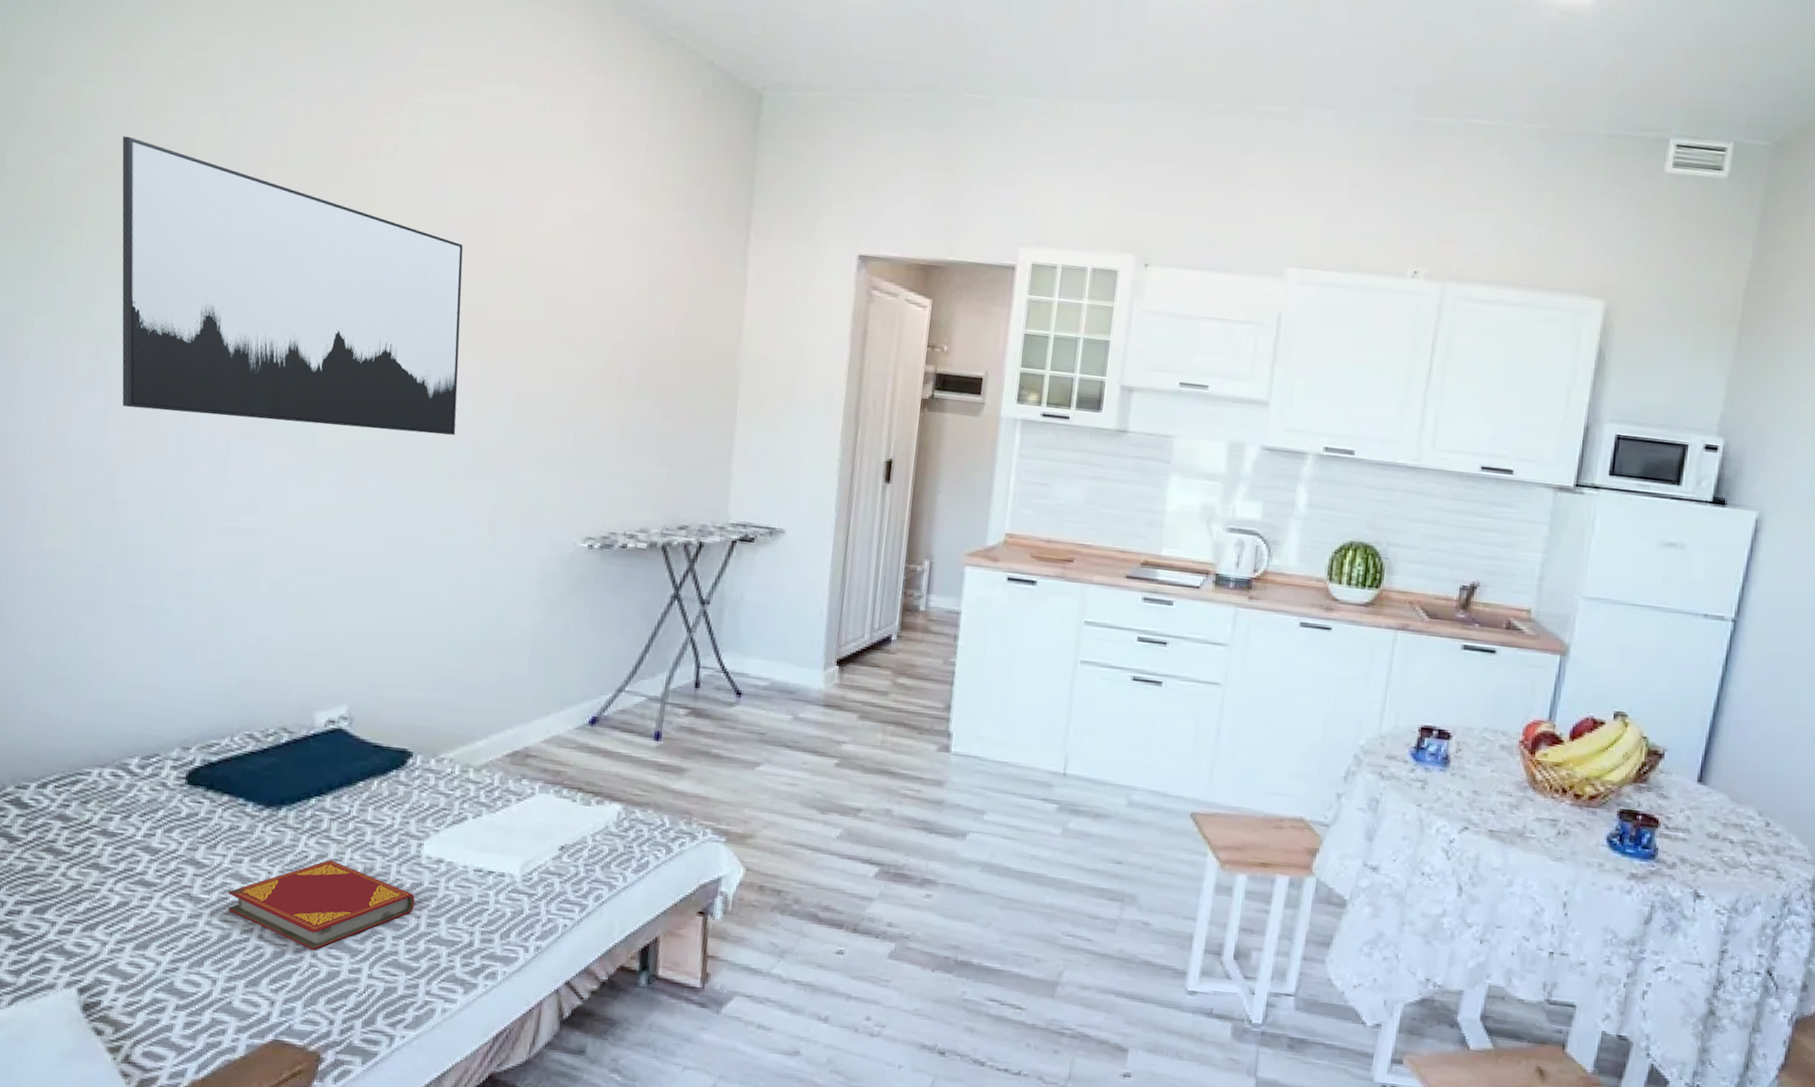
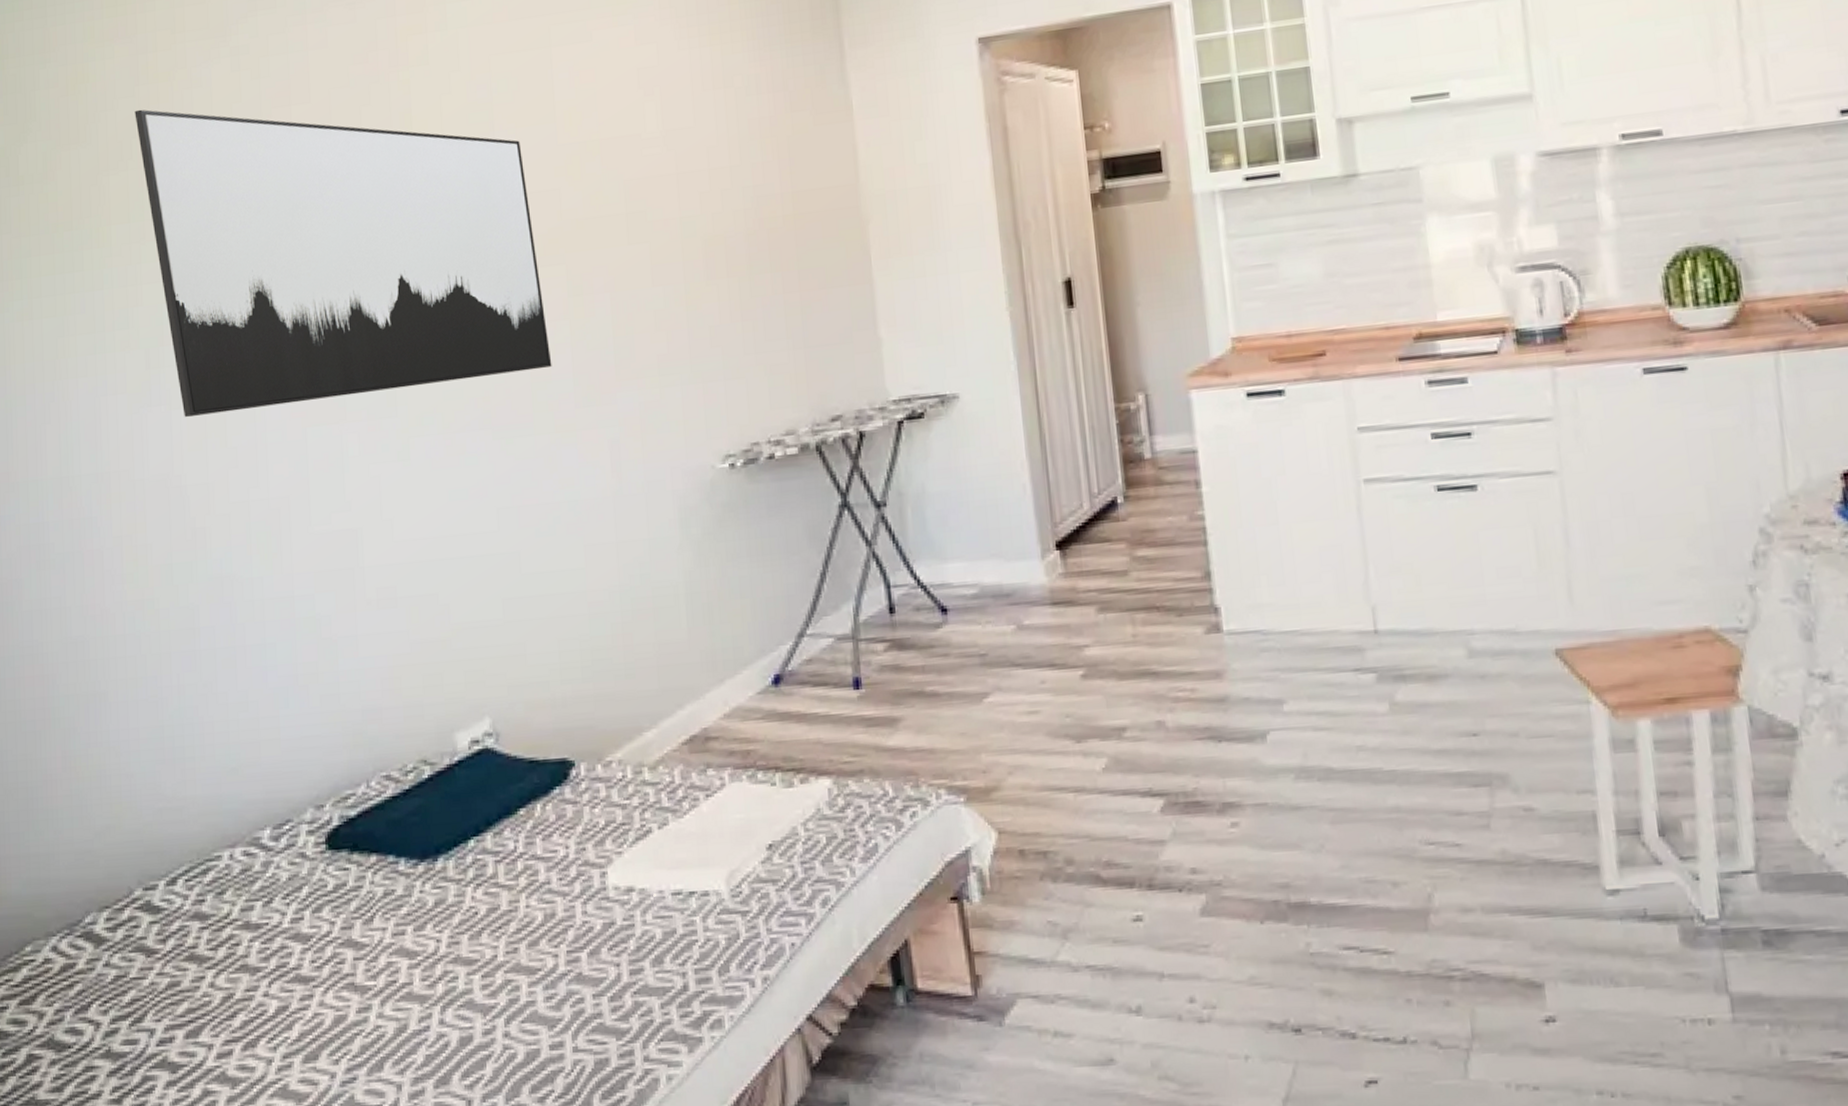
hardback book: present [227,859,415,950] -> none [396,911,611,1028]

